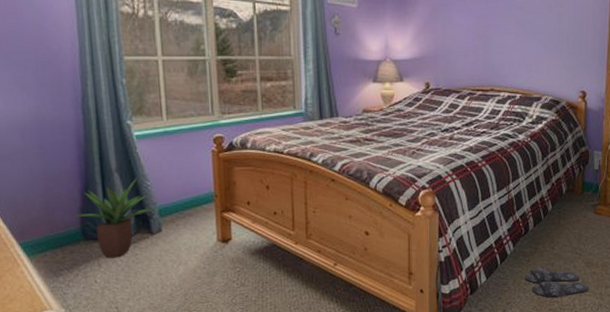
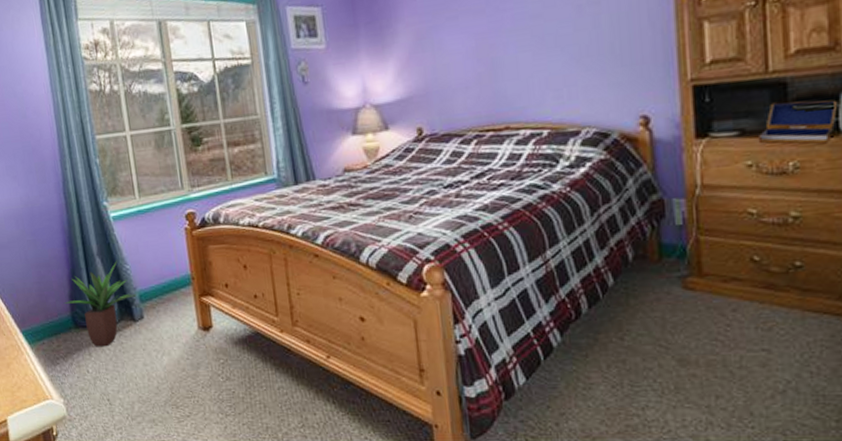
slippers: present [525,267,589,298] -> none [582,365,688,409]

